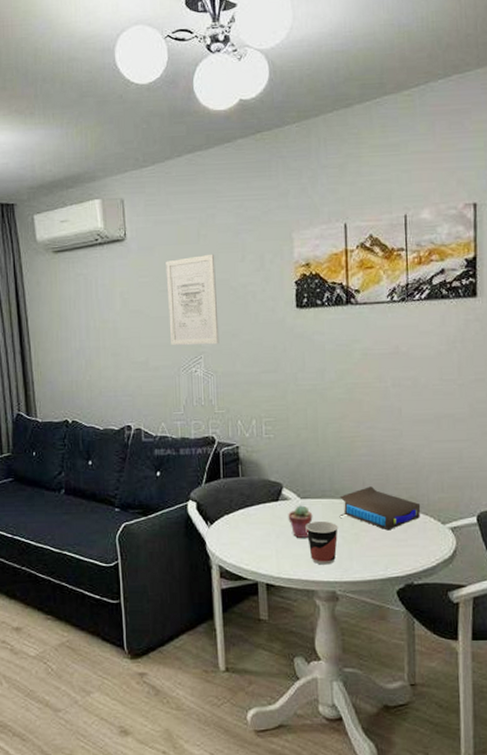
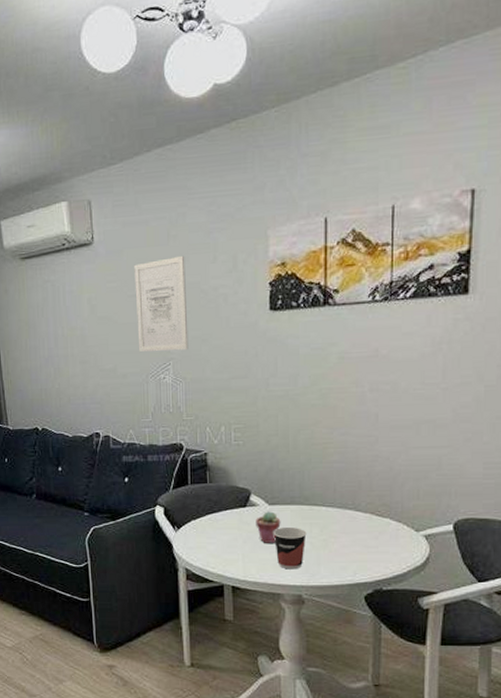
book: present [339,486,421,531] -> none [308,493,394,537]

